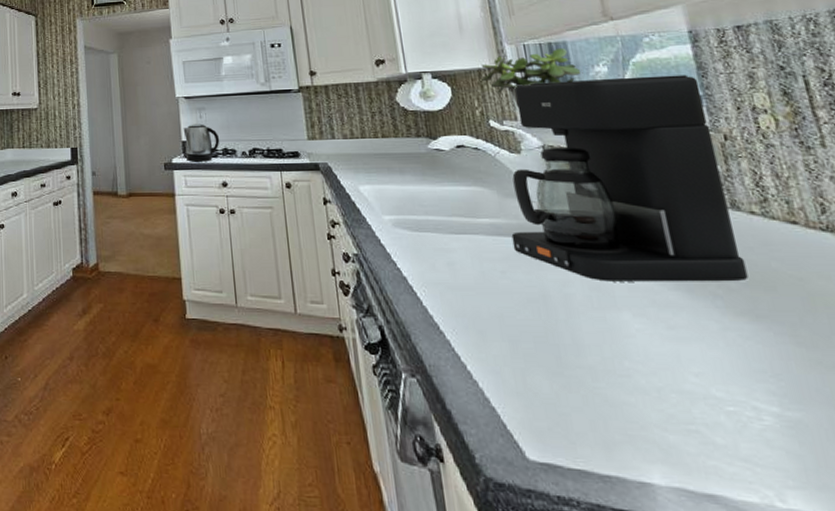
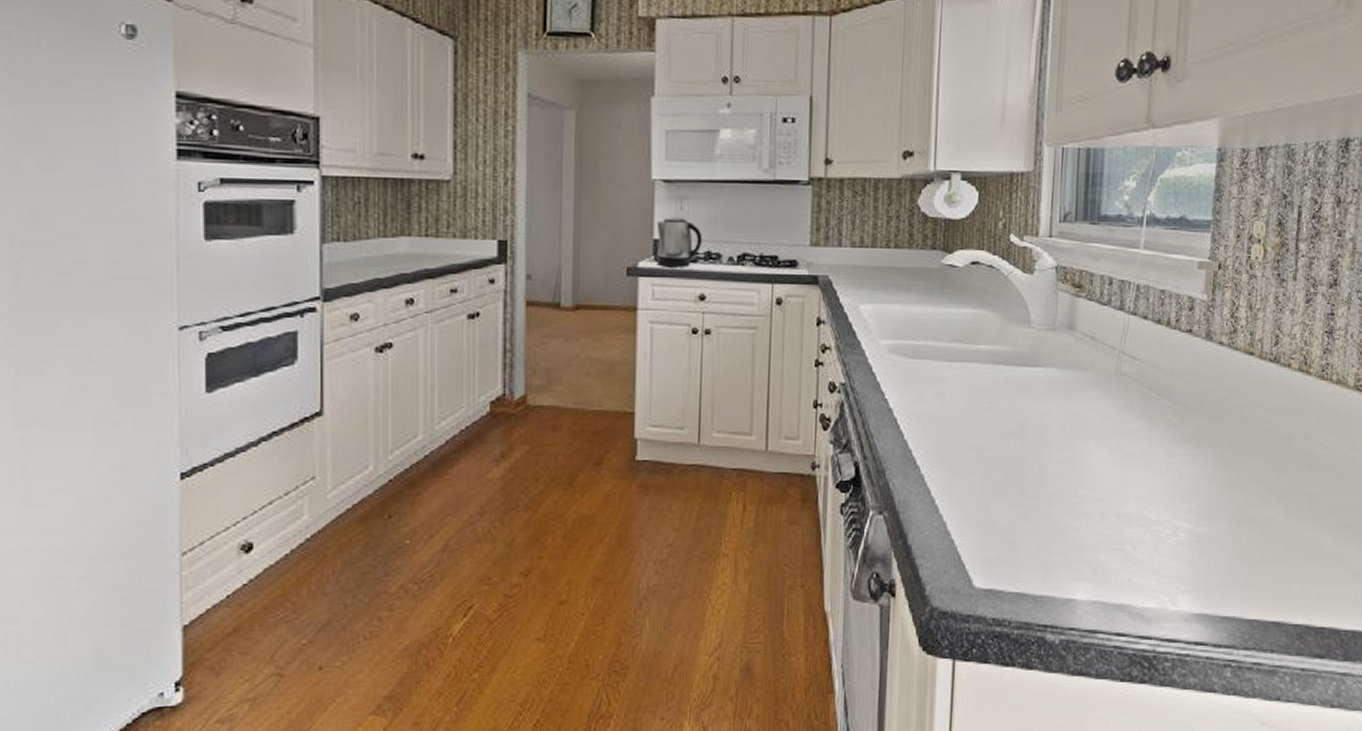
potted plant: present [481,47,583,108] -> none [1012,155,1113,222]
coffee maker: present [511,74,749,282] -> none [1005,193,1212,411]

